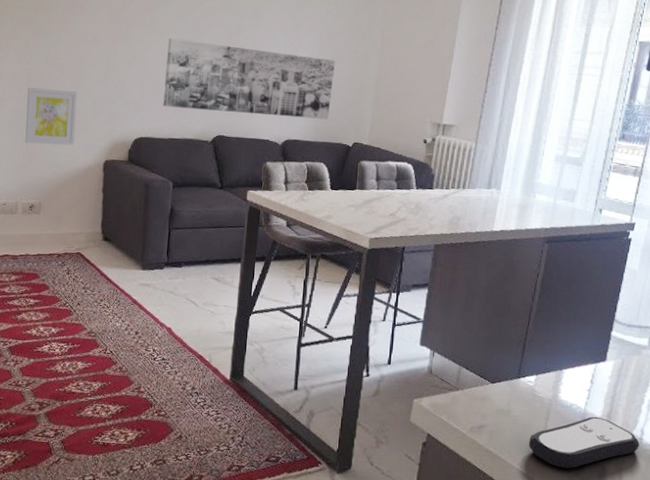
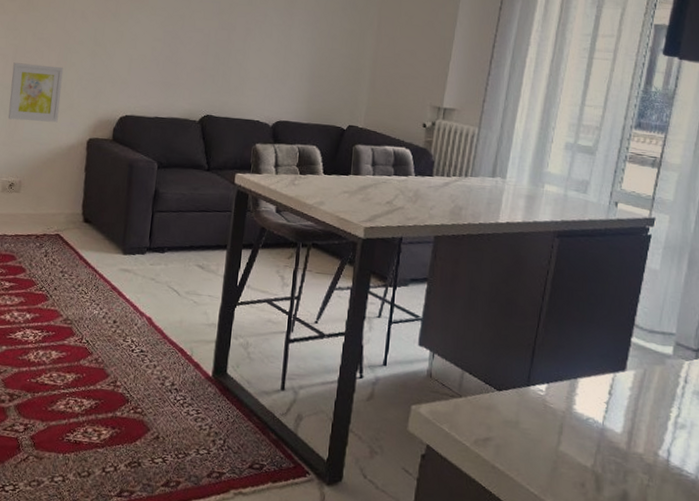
wall art: present [163,38,336,120] -> none [150,15,331,101]
remote control: present [529,416,639,469] -> none [540,432,666,492]

